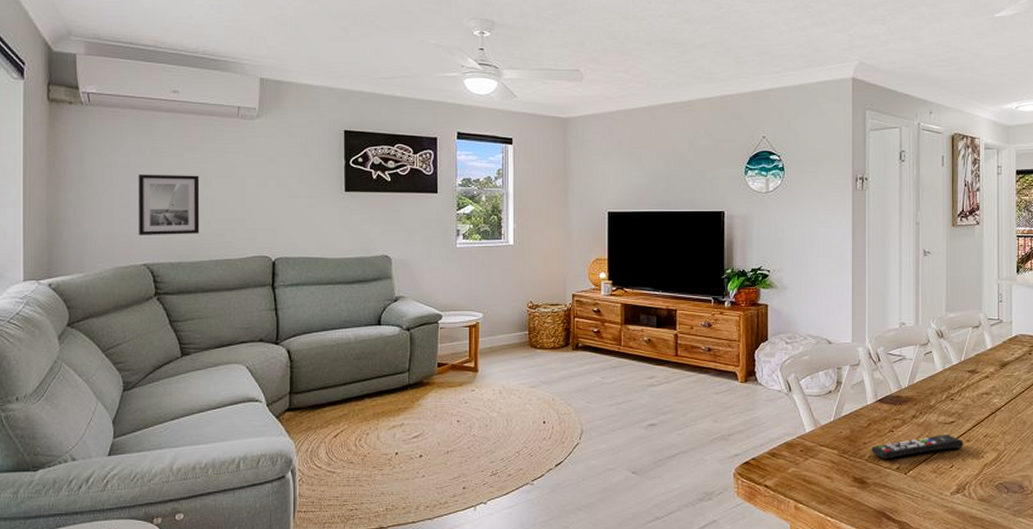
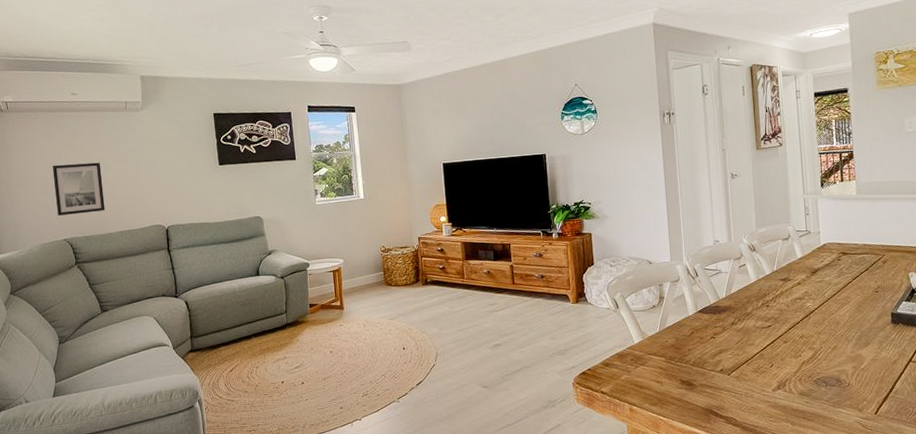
remote control: present [871,435,964,459] -> none [695,338,781,363]

